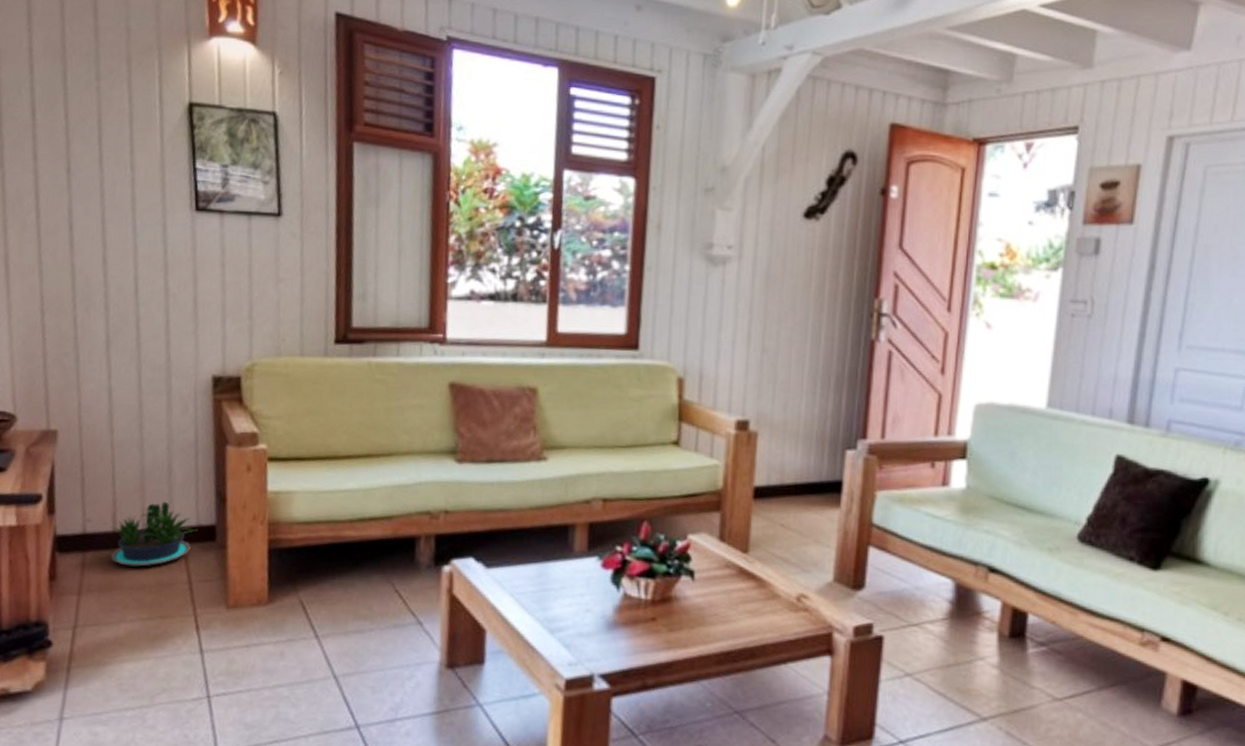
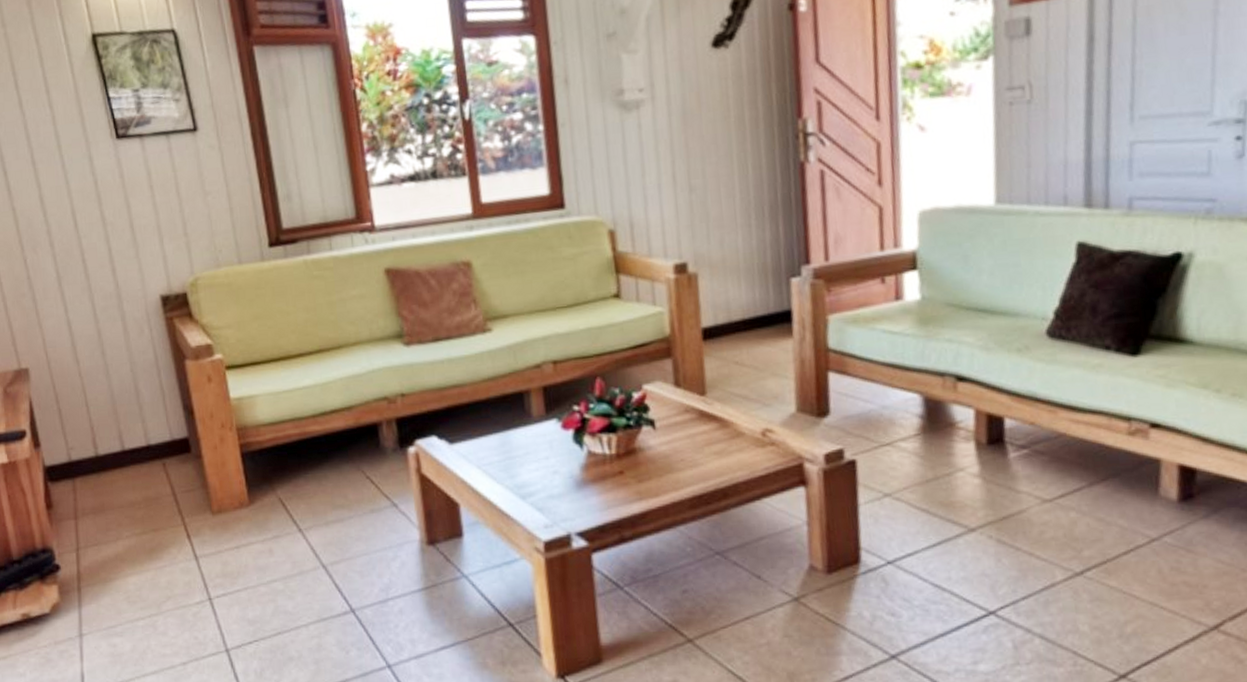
potted plant: present [111,501,198,567] -> none [96,421,173,487]

